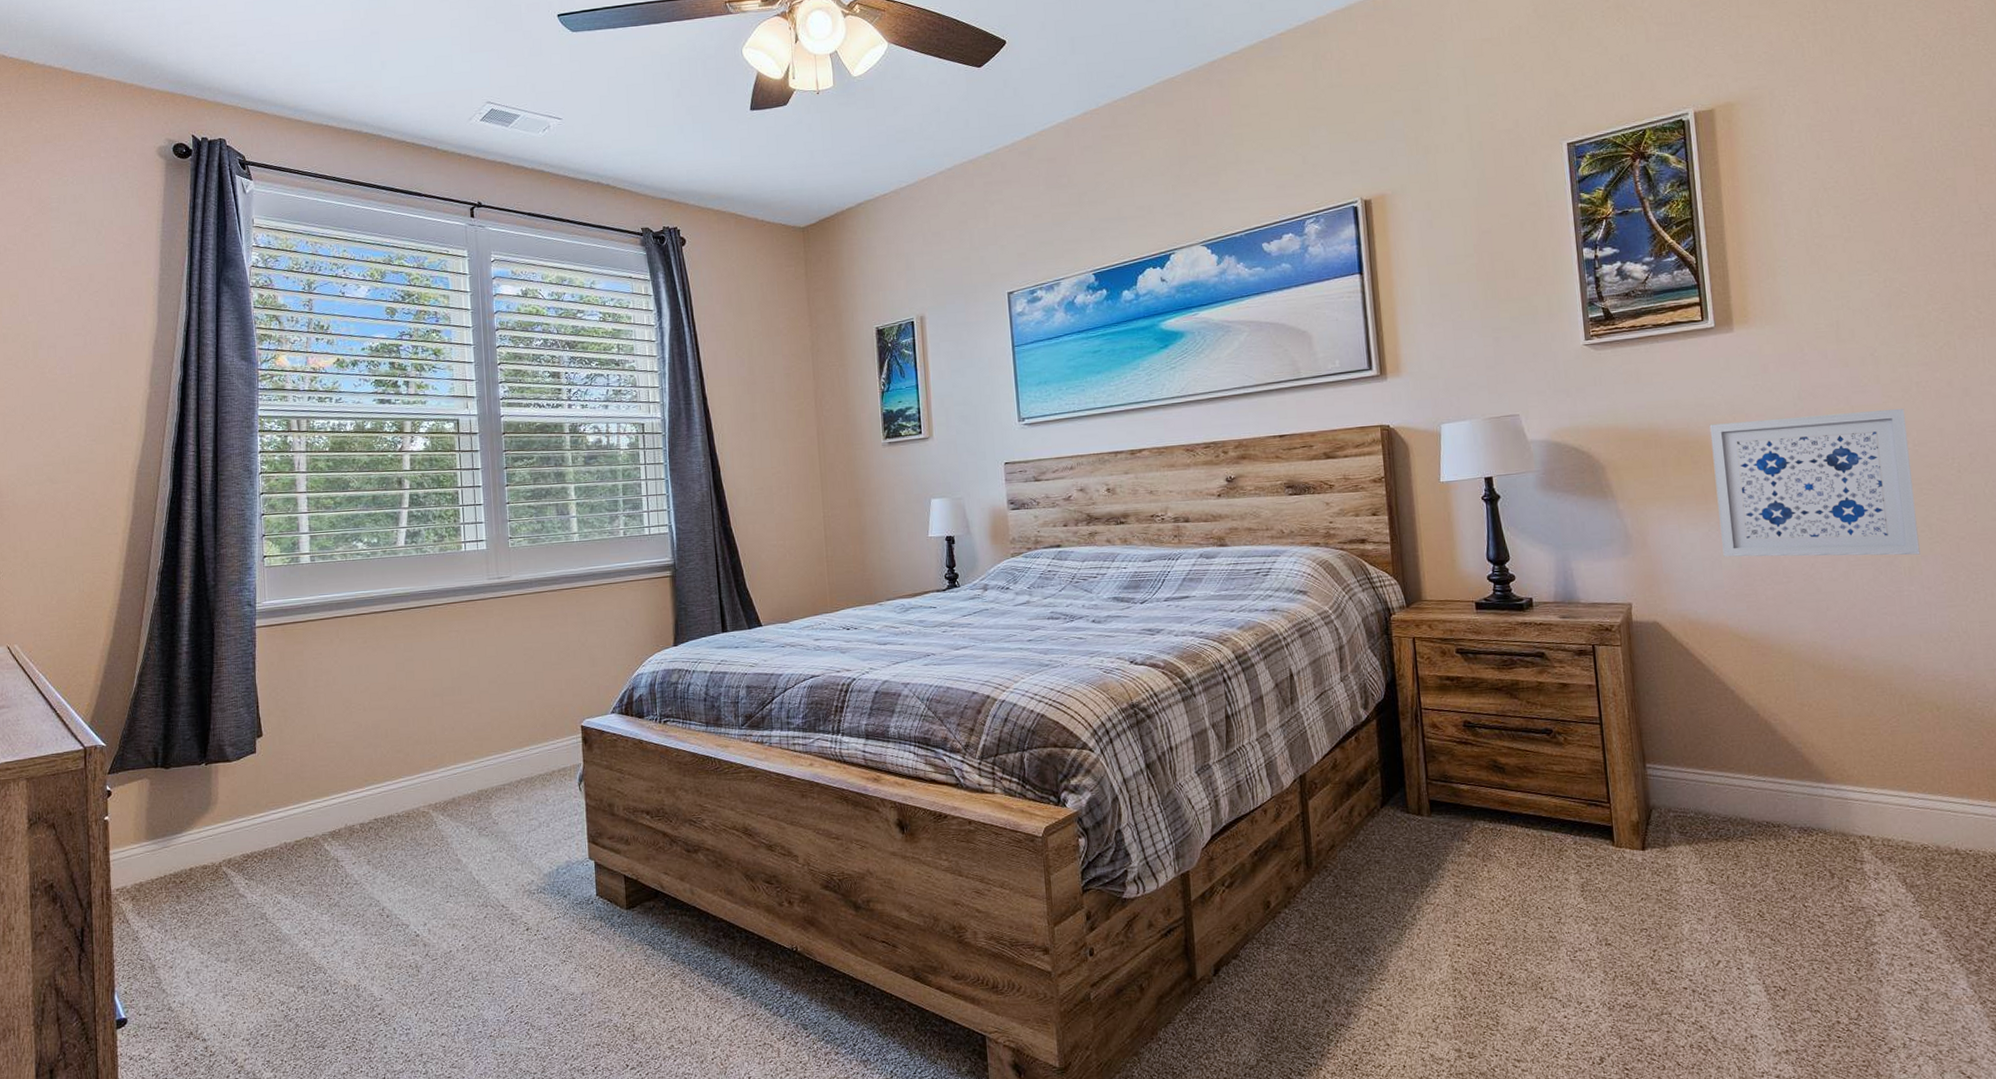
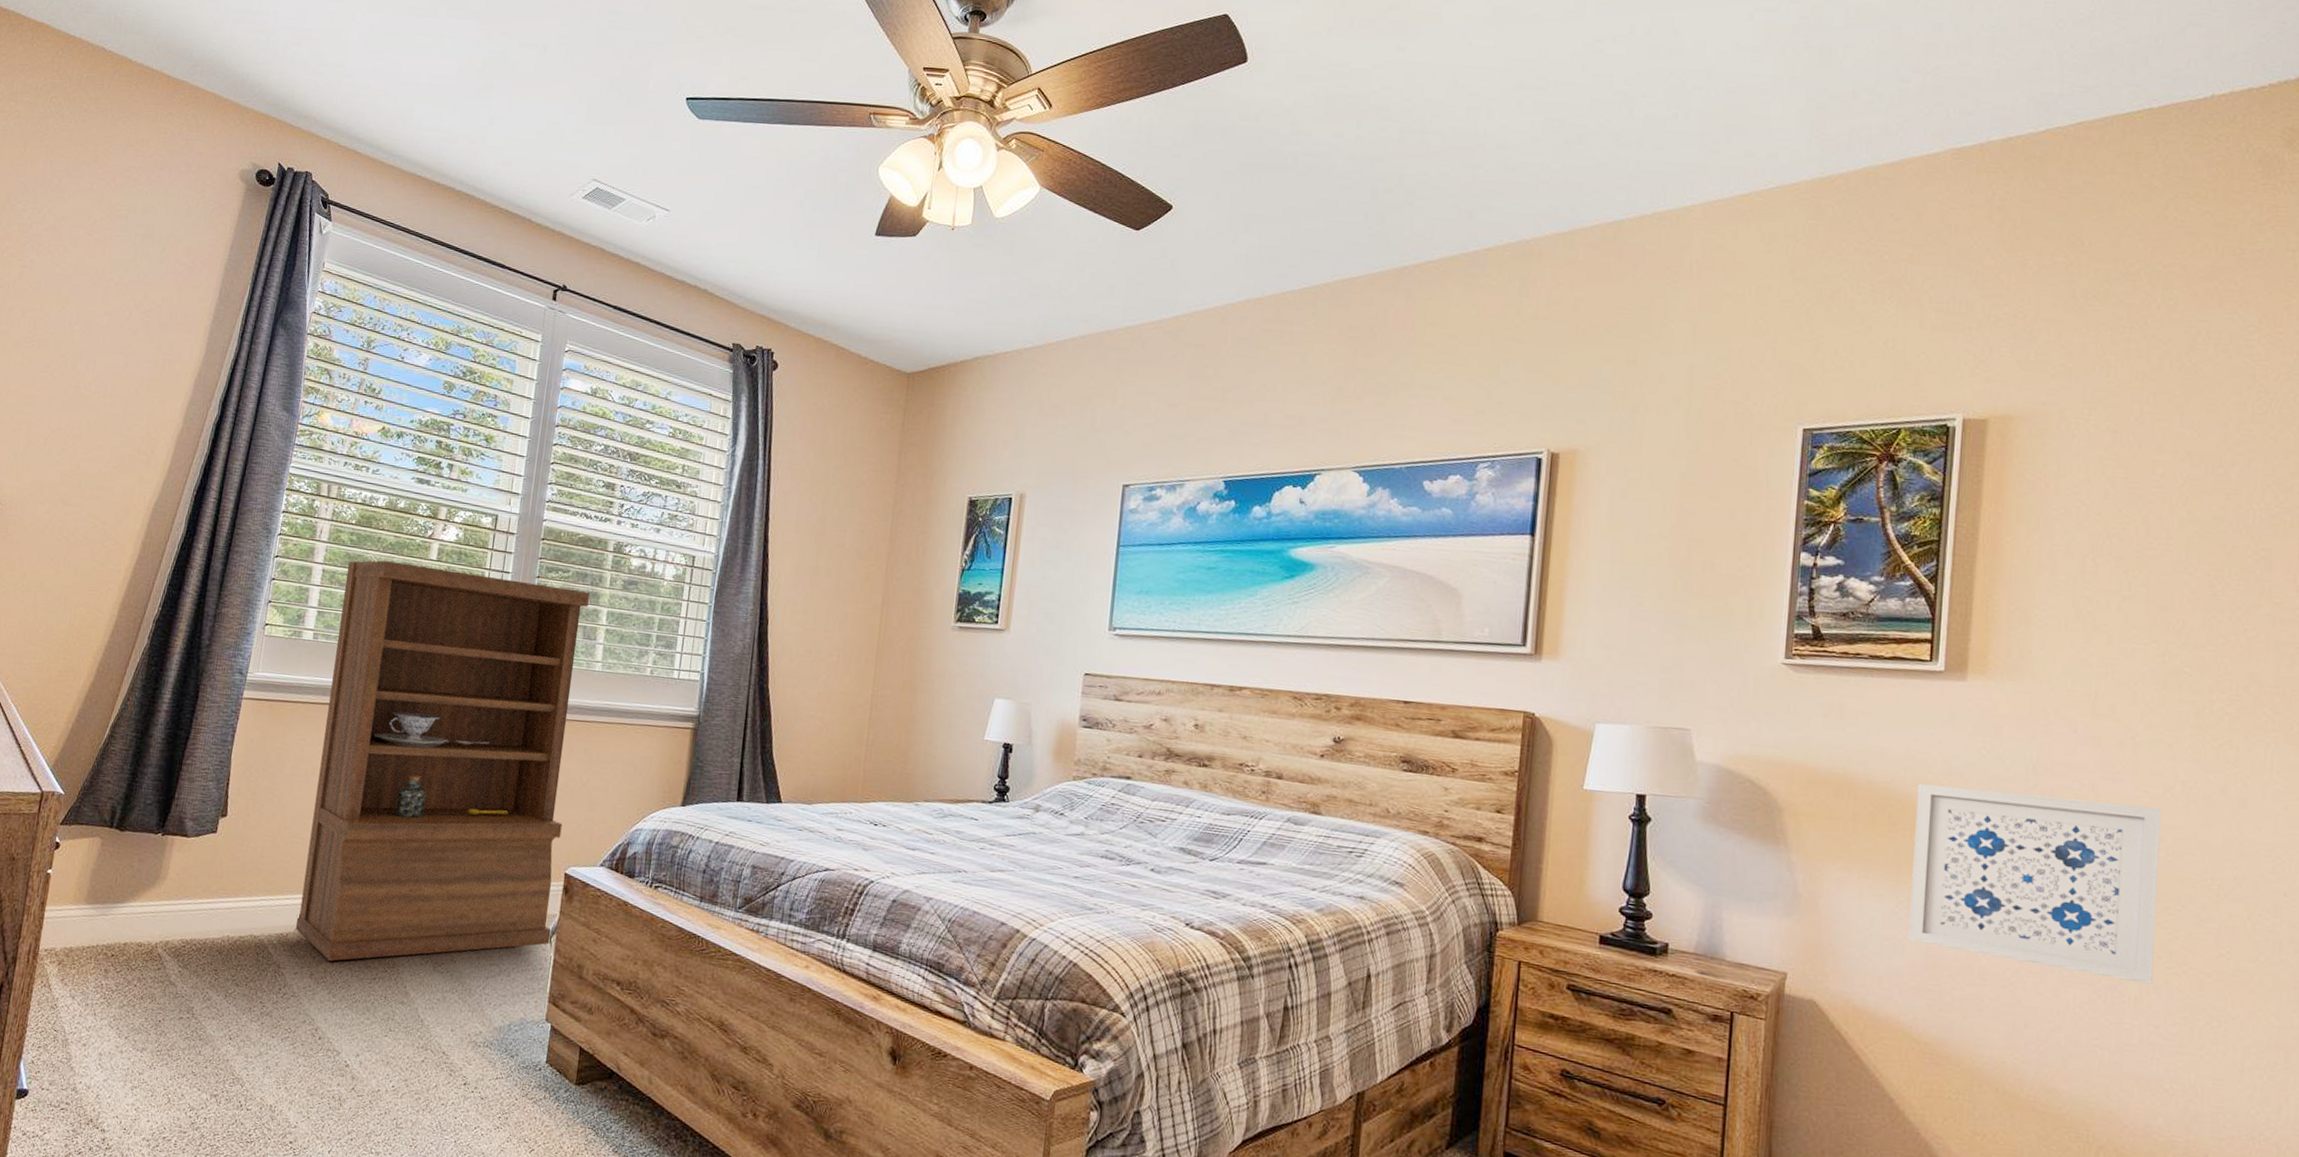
bookshelf: none [329,473,579,846] -> present [295,560,590,961]

